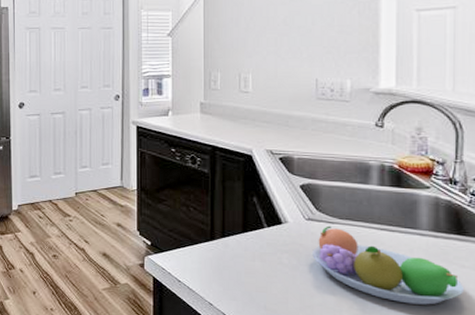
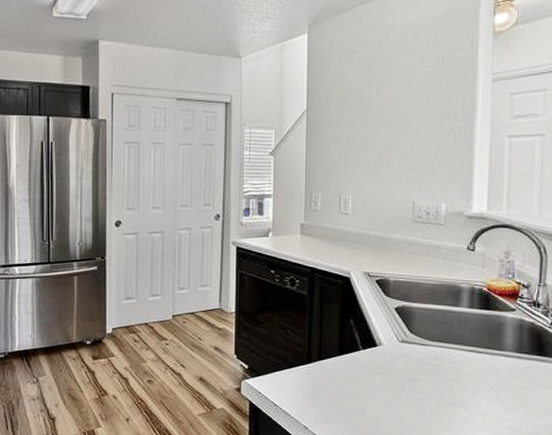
fruit bowl: present [312,225,463,305] -> none [405,348,543,424]

